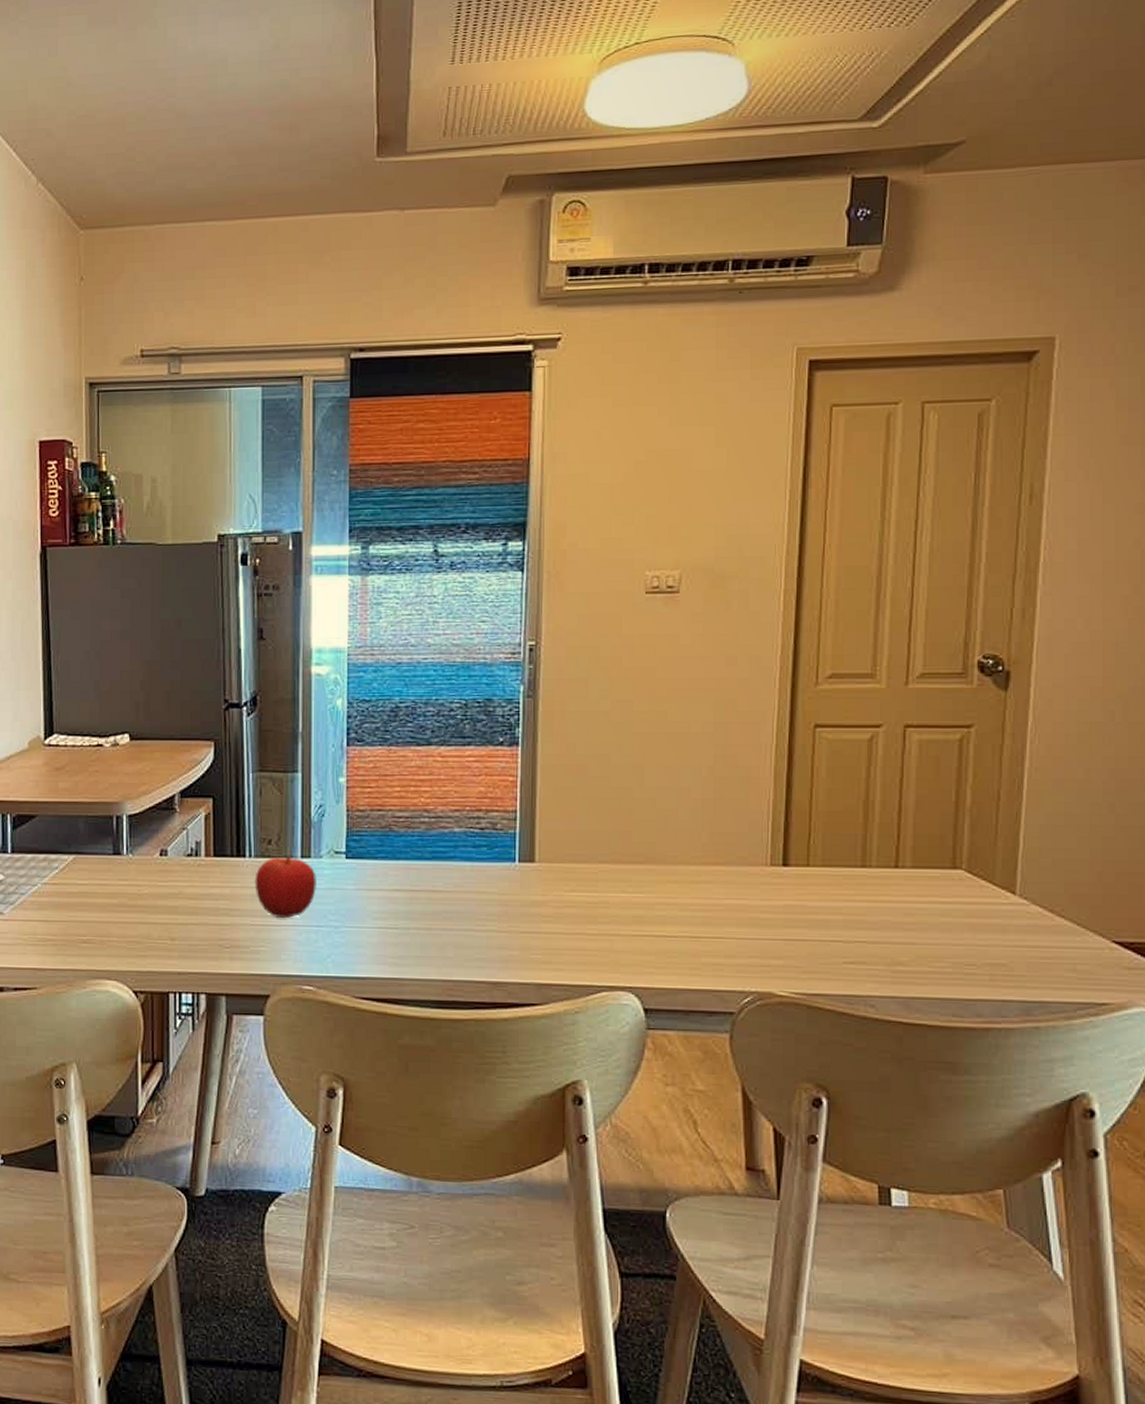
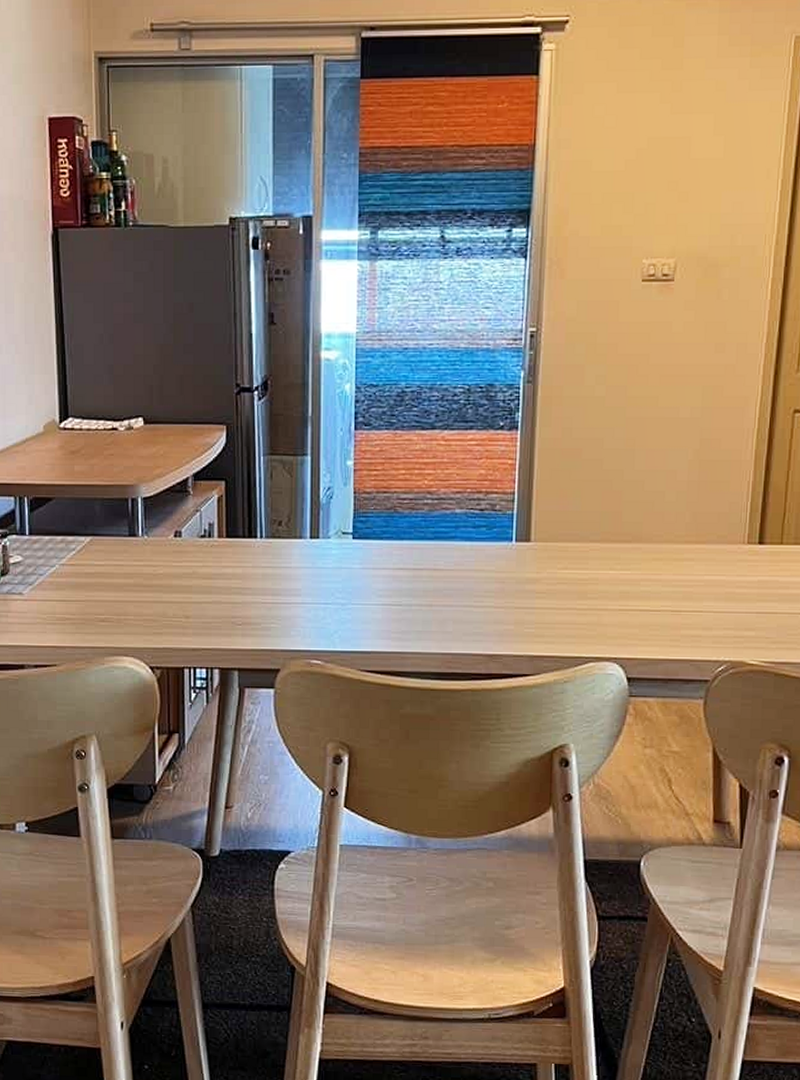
fruit: present [255,855,316,918] -> none [265,536,325,596]

